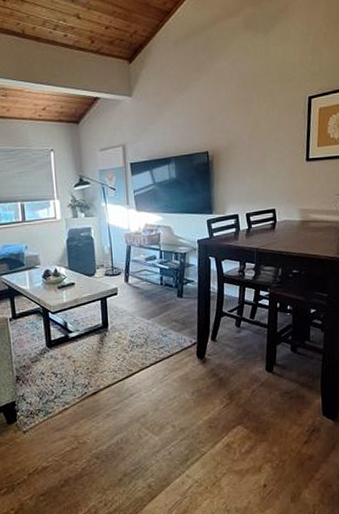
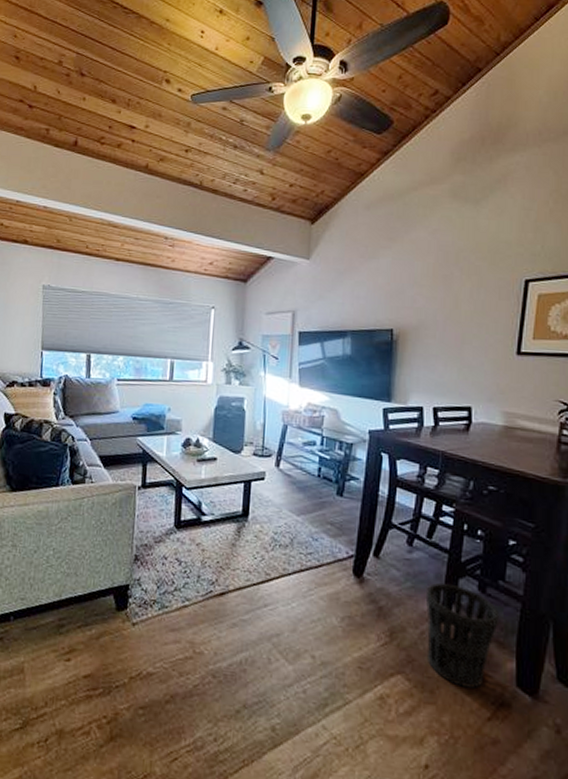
wastebasket: none [253,350,308,424] -> present [425,582,500,688]

